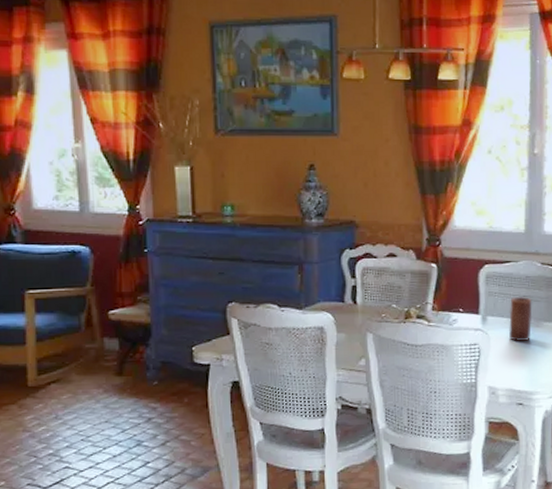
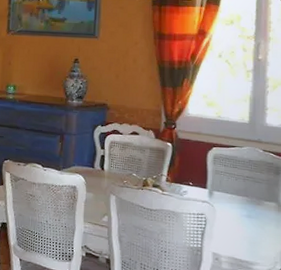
candle: present [508,296,533,342] -> none [232,176,254,217]

